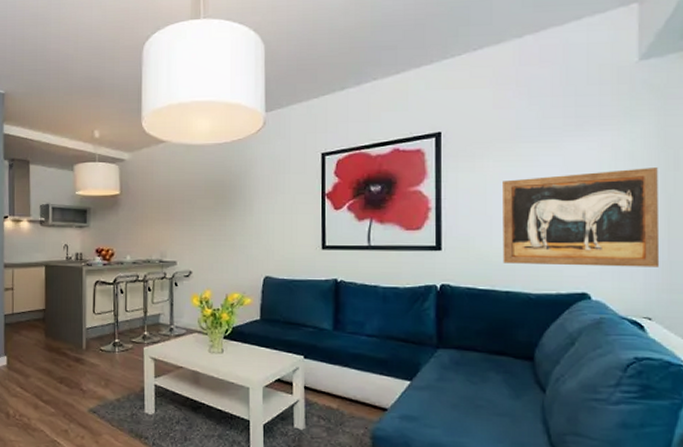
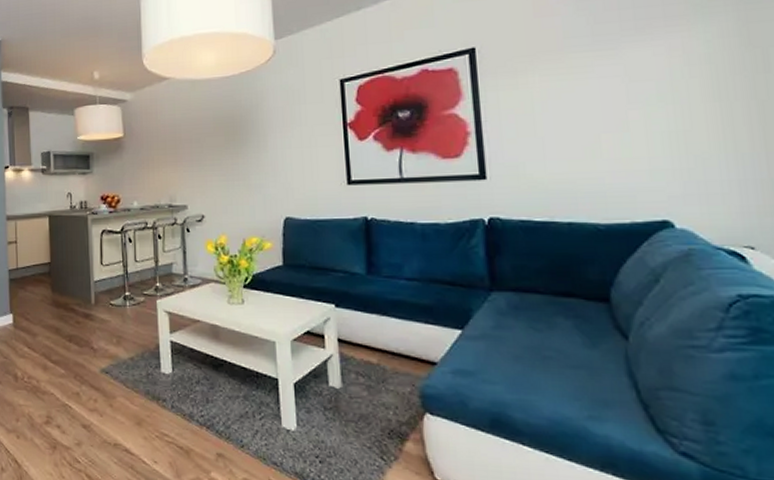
wall art: present [503,168,660,267] -> none [553,70,759,191]

